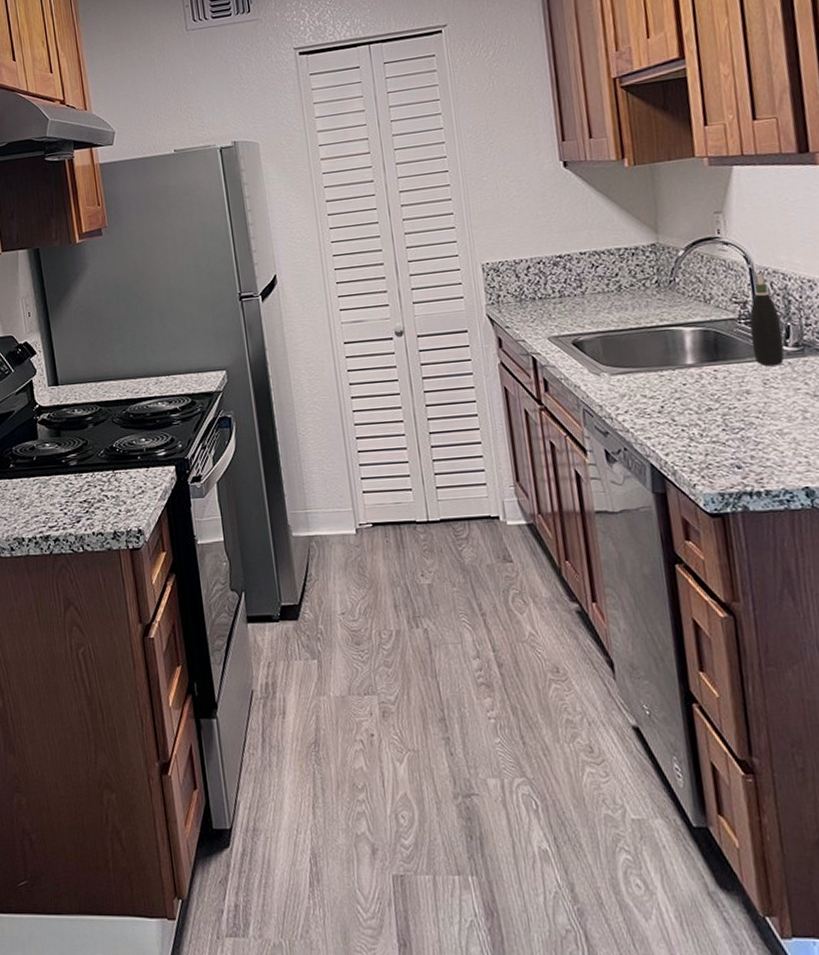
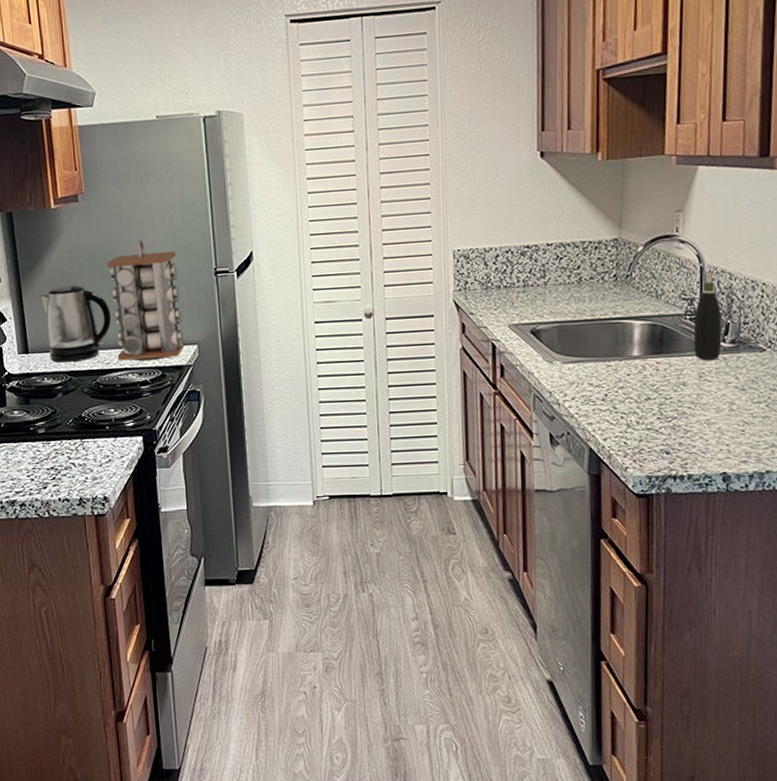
kettle: none [68,316,139,394] -> present [40,285,112,363]
spice rack: none [132,268,213,390] -> present [106,239,185,361]

